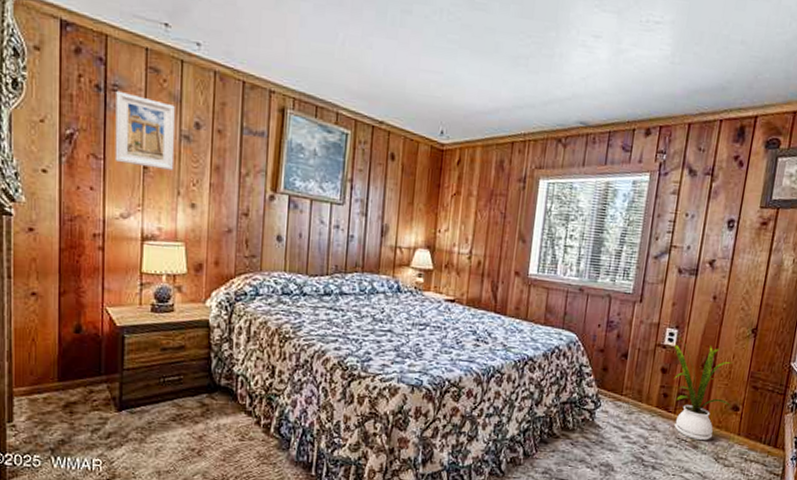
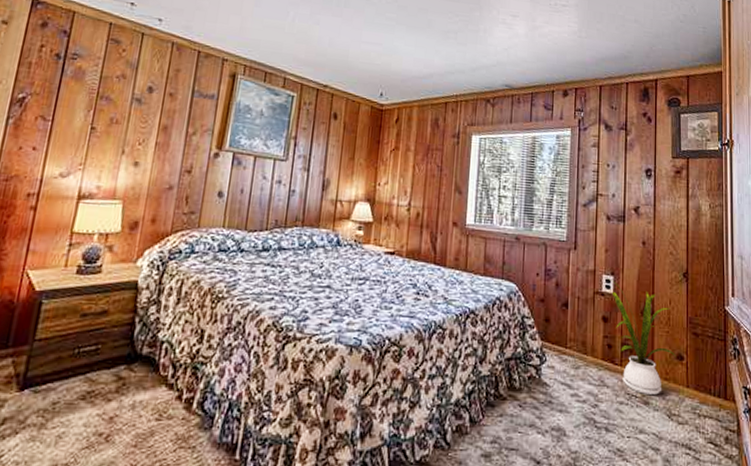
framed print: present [114,90,175,170] -> none [63,59,131,130]

